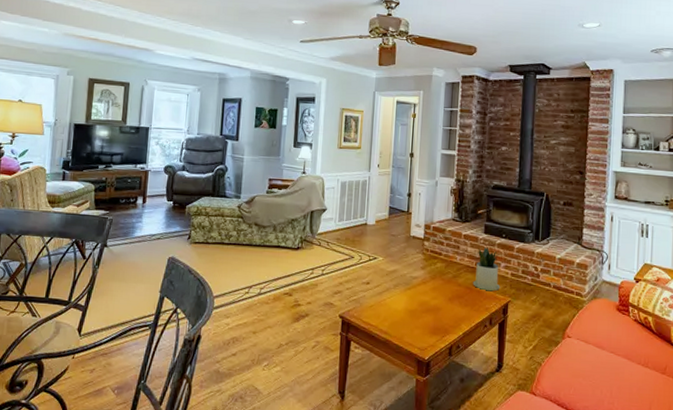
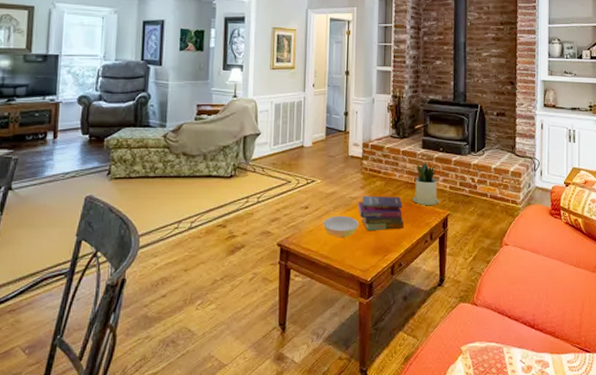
bowl: none [383,293,418,316] -> present [323,215,359,238]
books: none [418,275,463,312] -> present [358,195,404,230]

